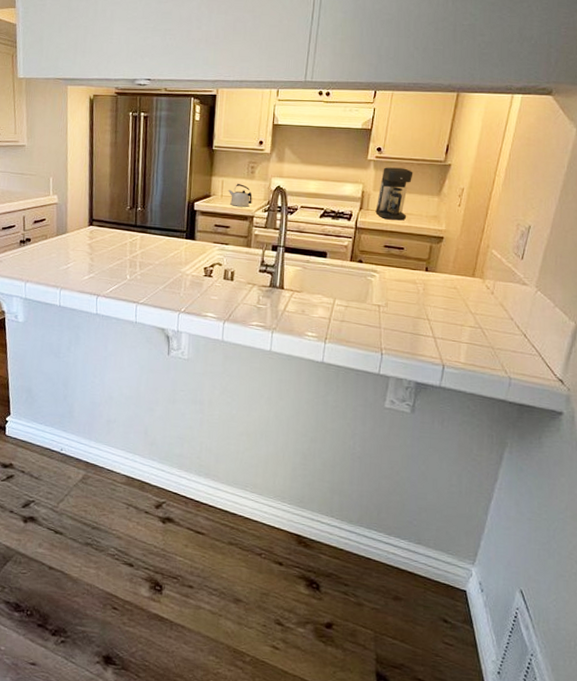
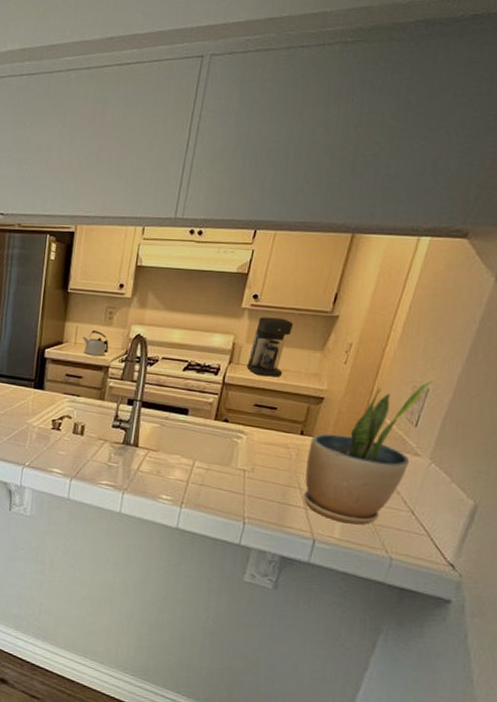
potted plant: none [432,218,536,349] -> present [303,380,436,525]

